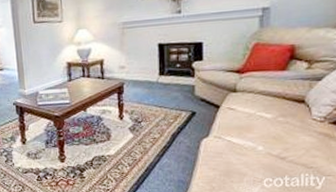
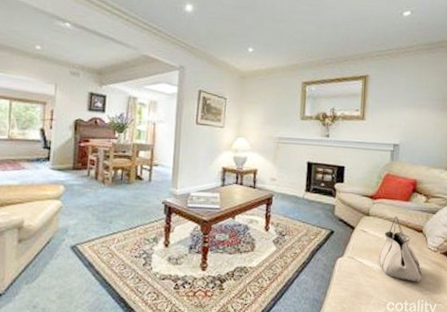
handbag: none [251,89,305,156] -> present [379,216,422,282]

